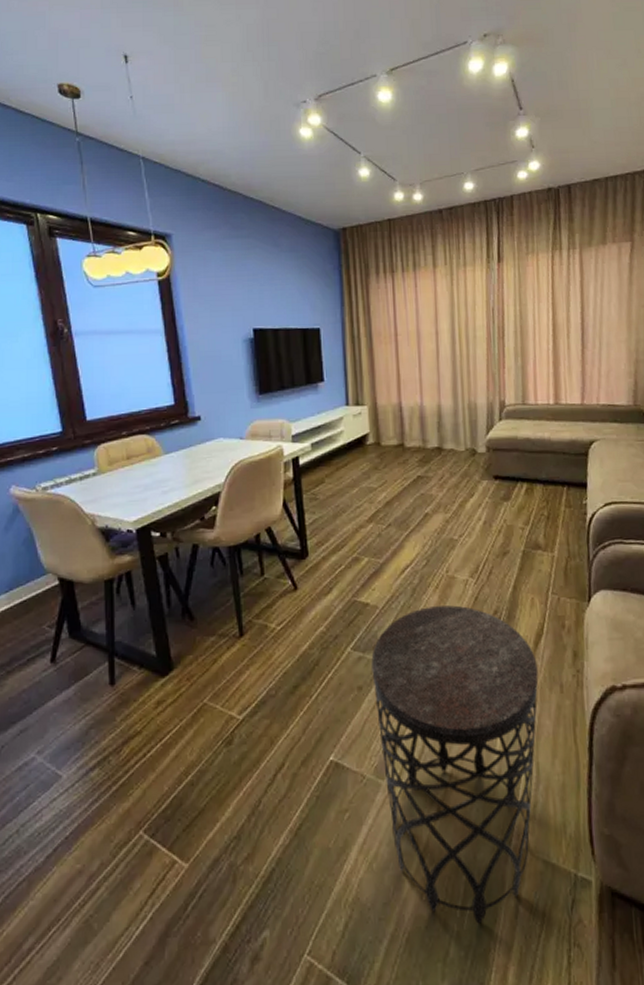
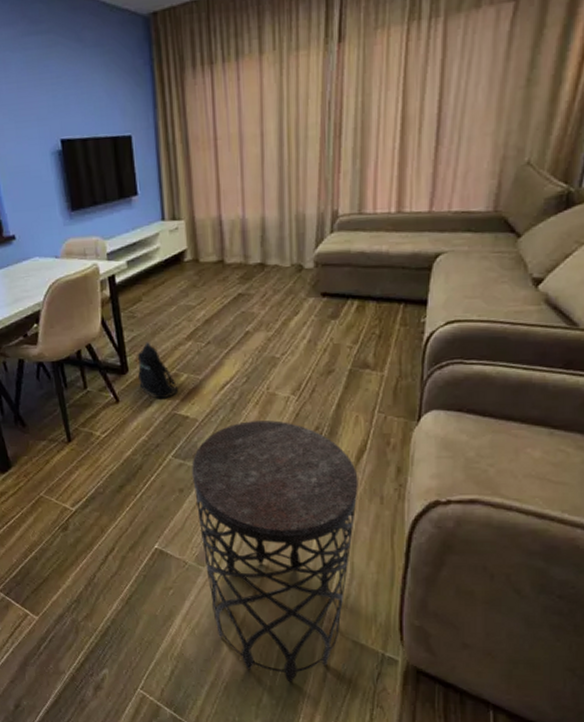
backpack: none [318,524,359,585] -> present [137,342,179,399]

